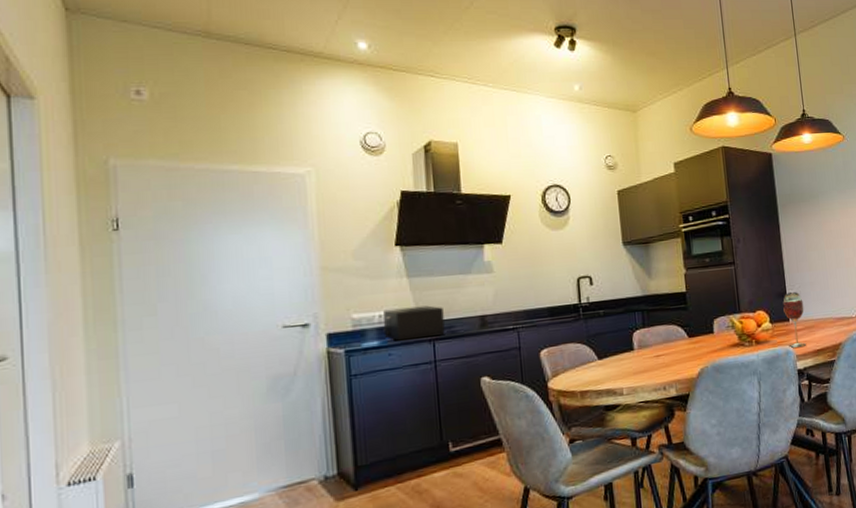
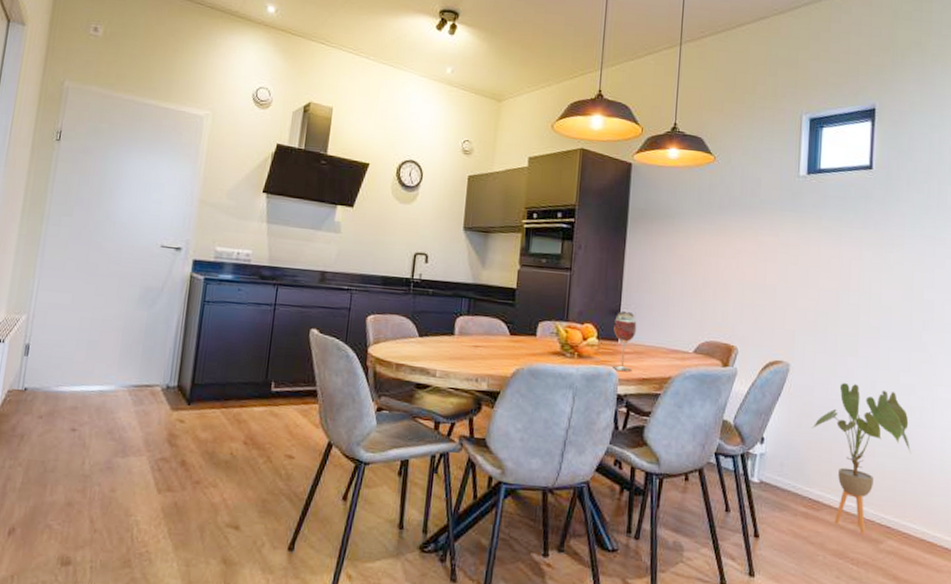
toaster: present [382,305,445,341] -> none [238,248,291,283]

